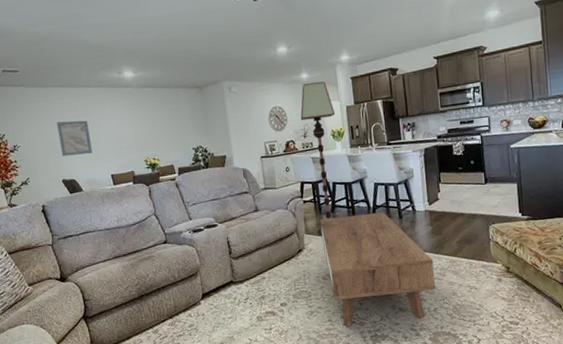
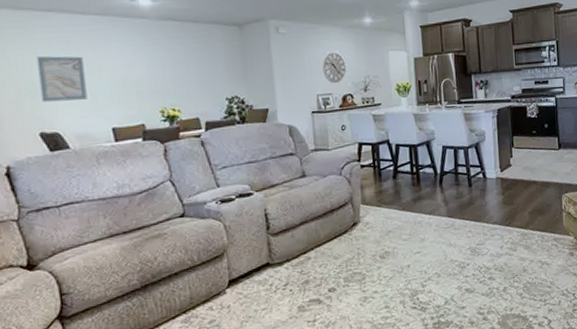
floor lamp: present [300,81,336,236] -> none [361,28,402,206]
coffee table: present [319,211,436,327] -> none [379,178,506,314]

